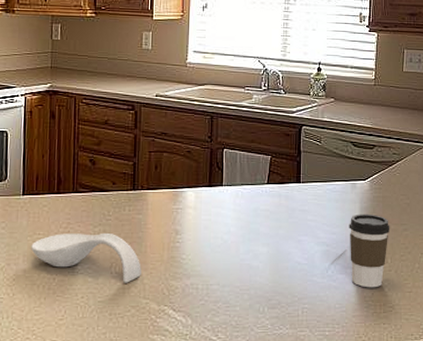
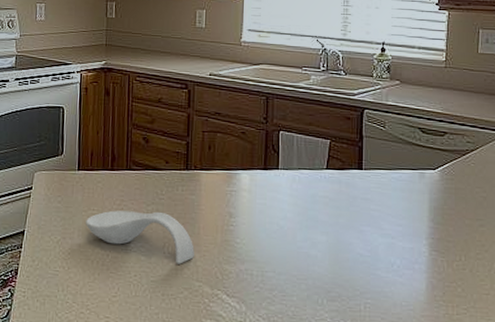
coffee cup: present [349,214,390,288] -> none [416,205,464,287]

